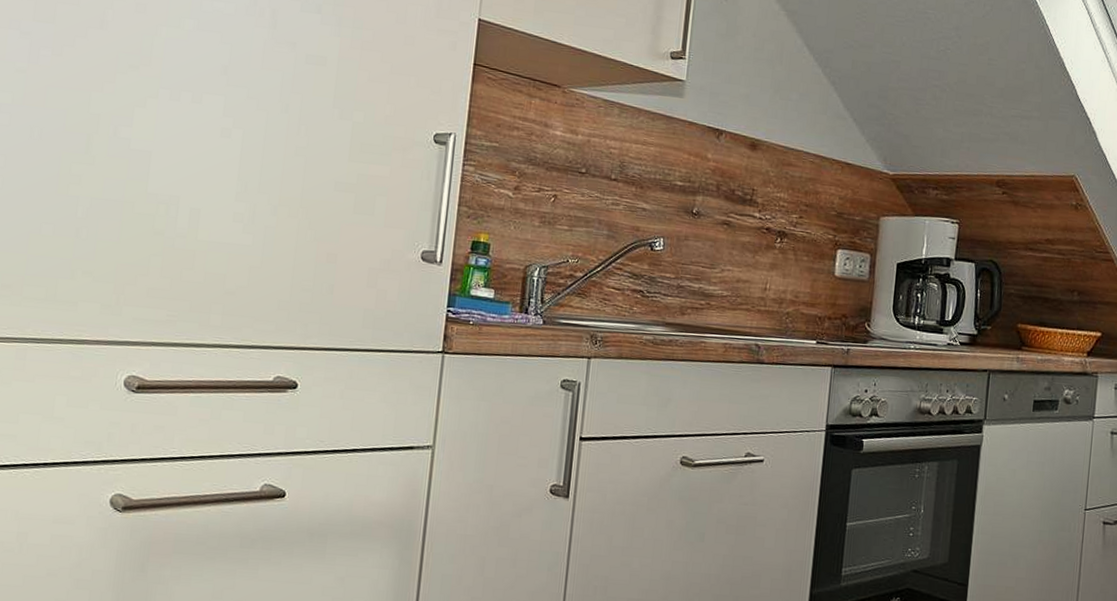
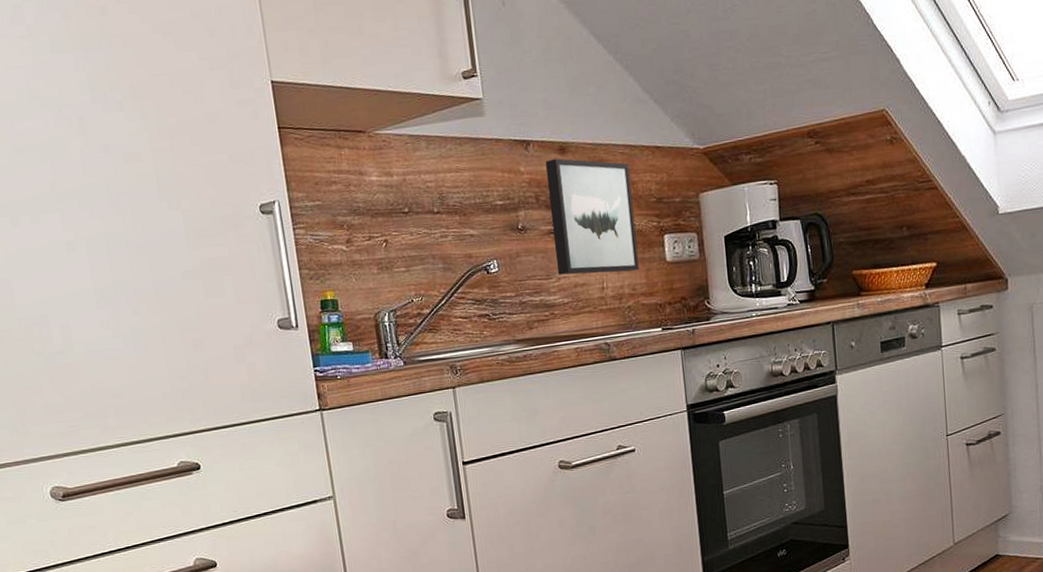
wall art: none [723,152,816,279] -> present [545,158,639,275]

